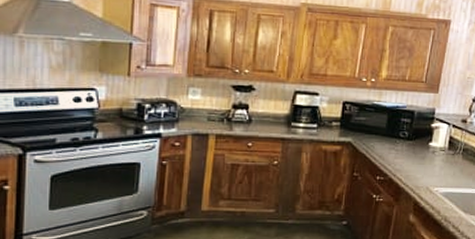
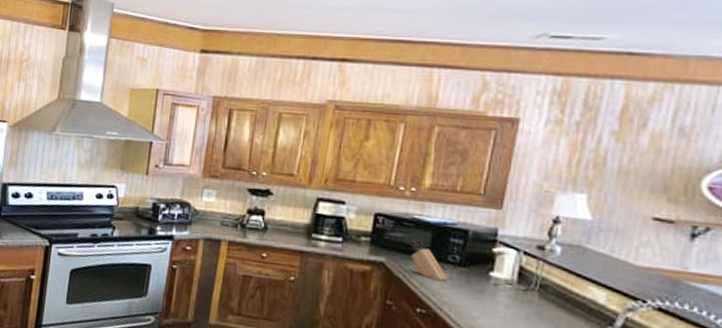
knife block: none [371,120,400,153] -> present [410,238,448,281]

